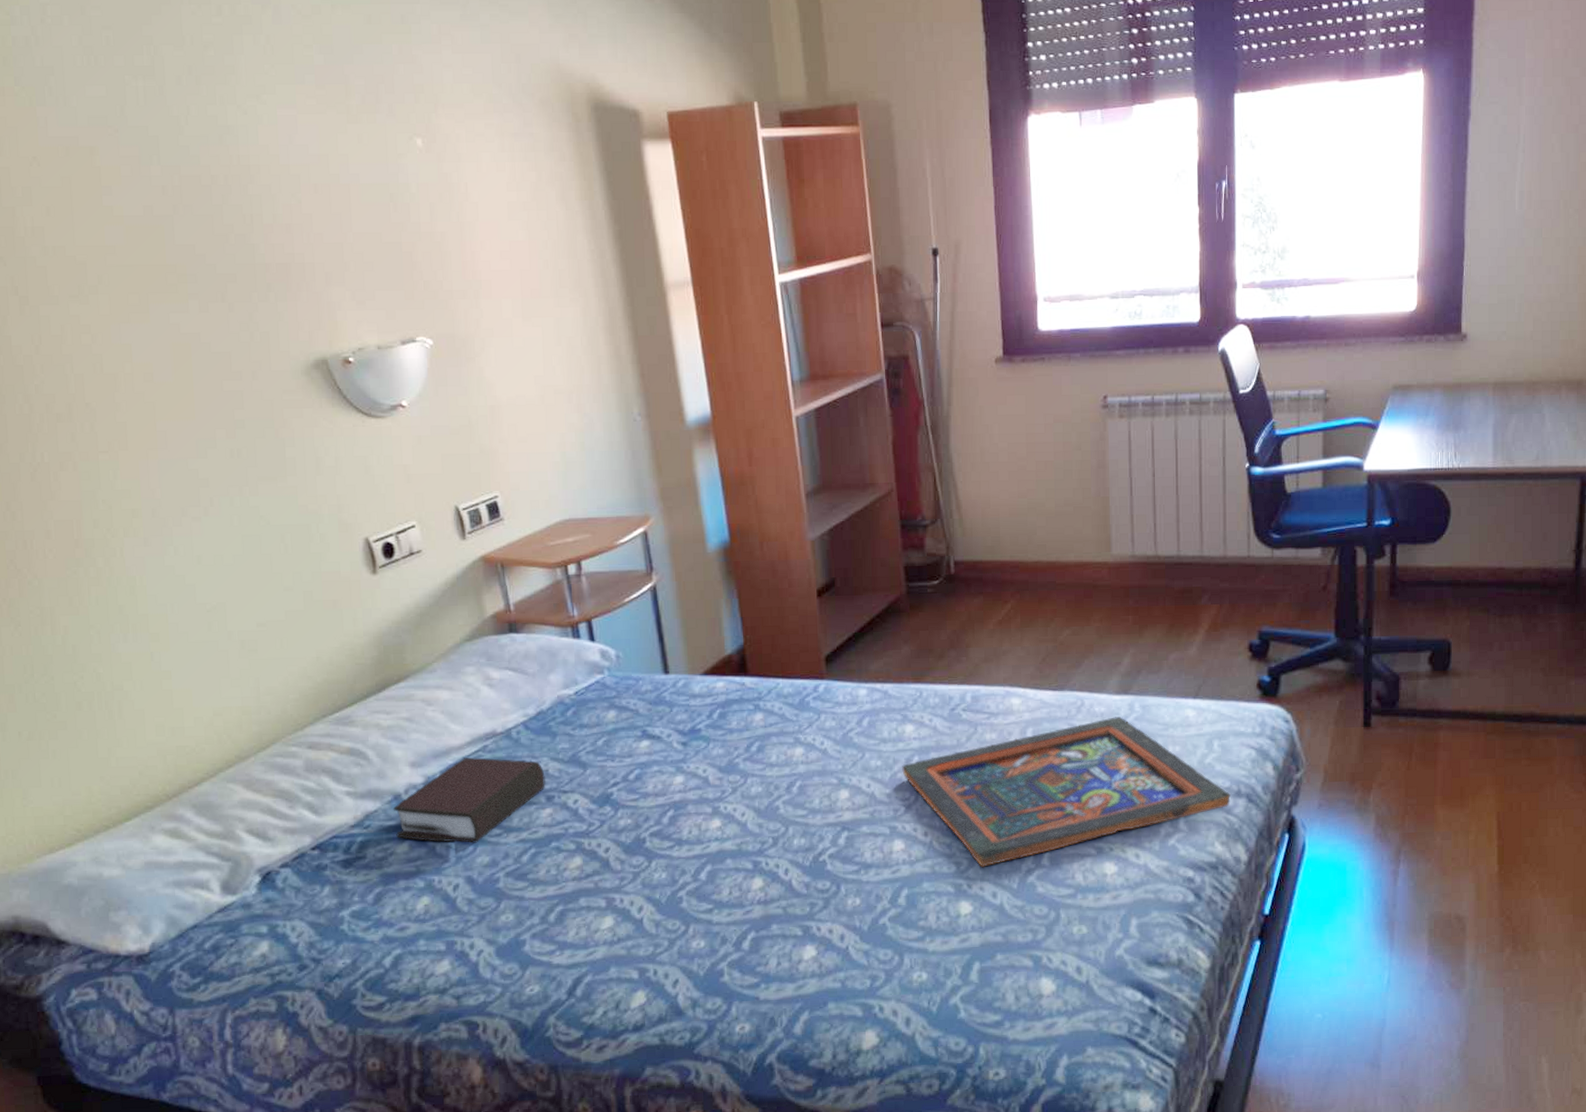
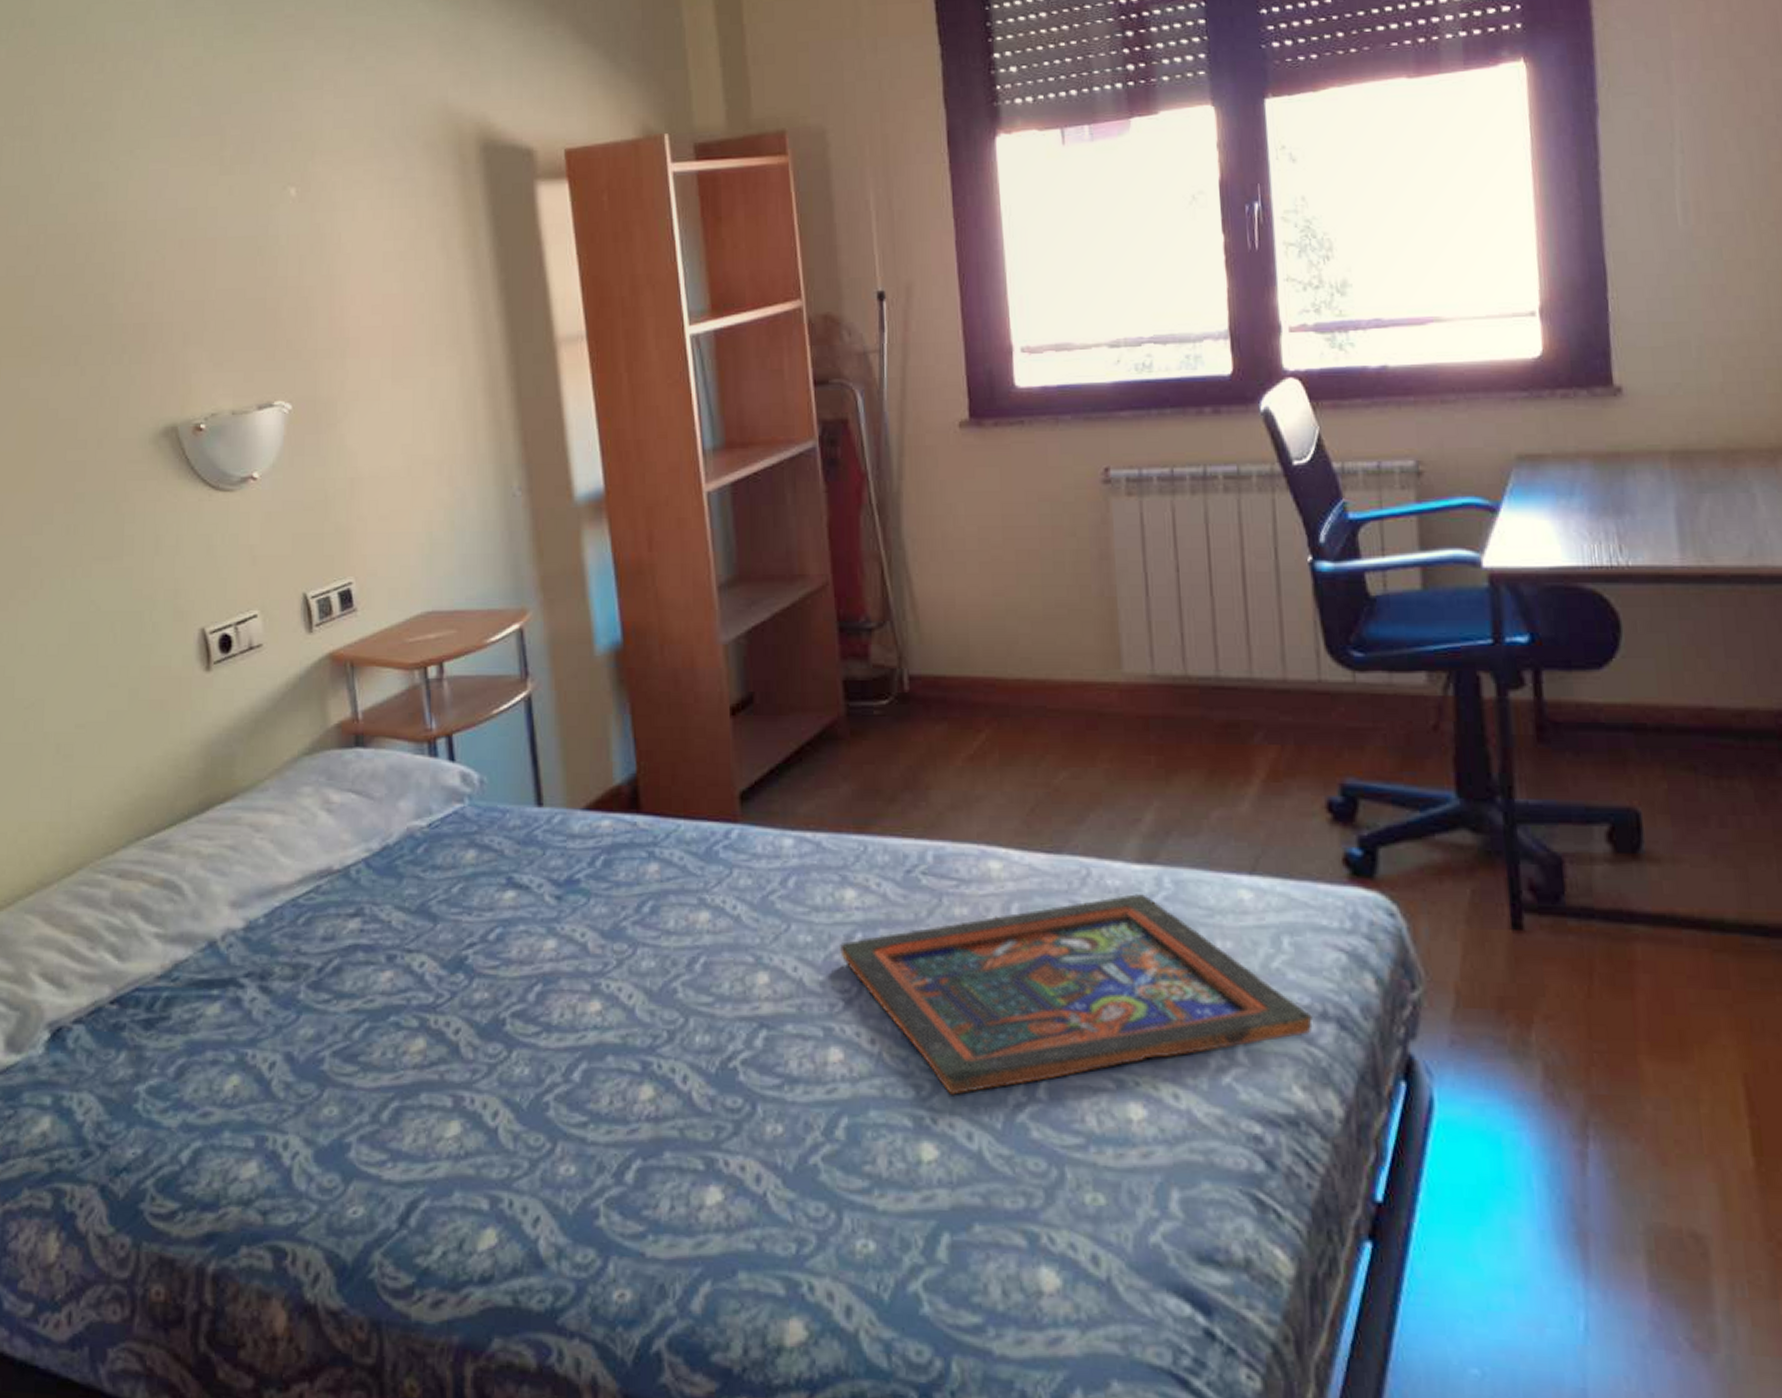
bible: present [392,757,546,843] -> none [206,899,387,1010]

